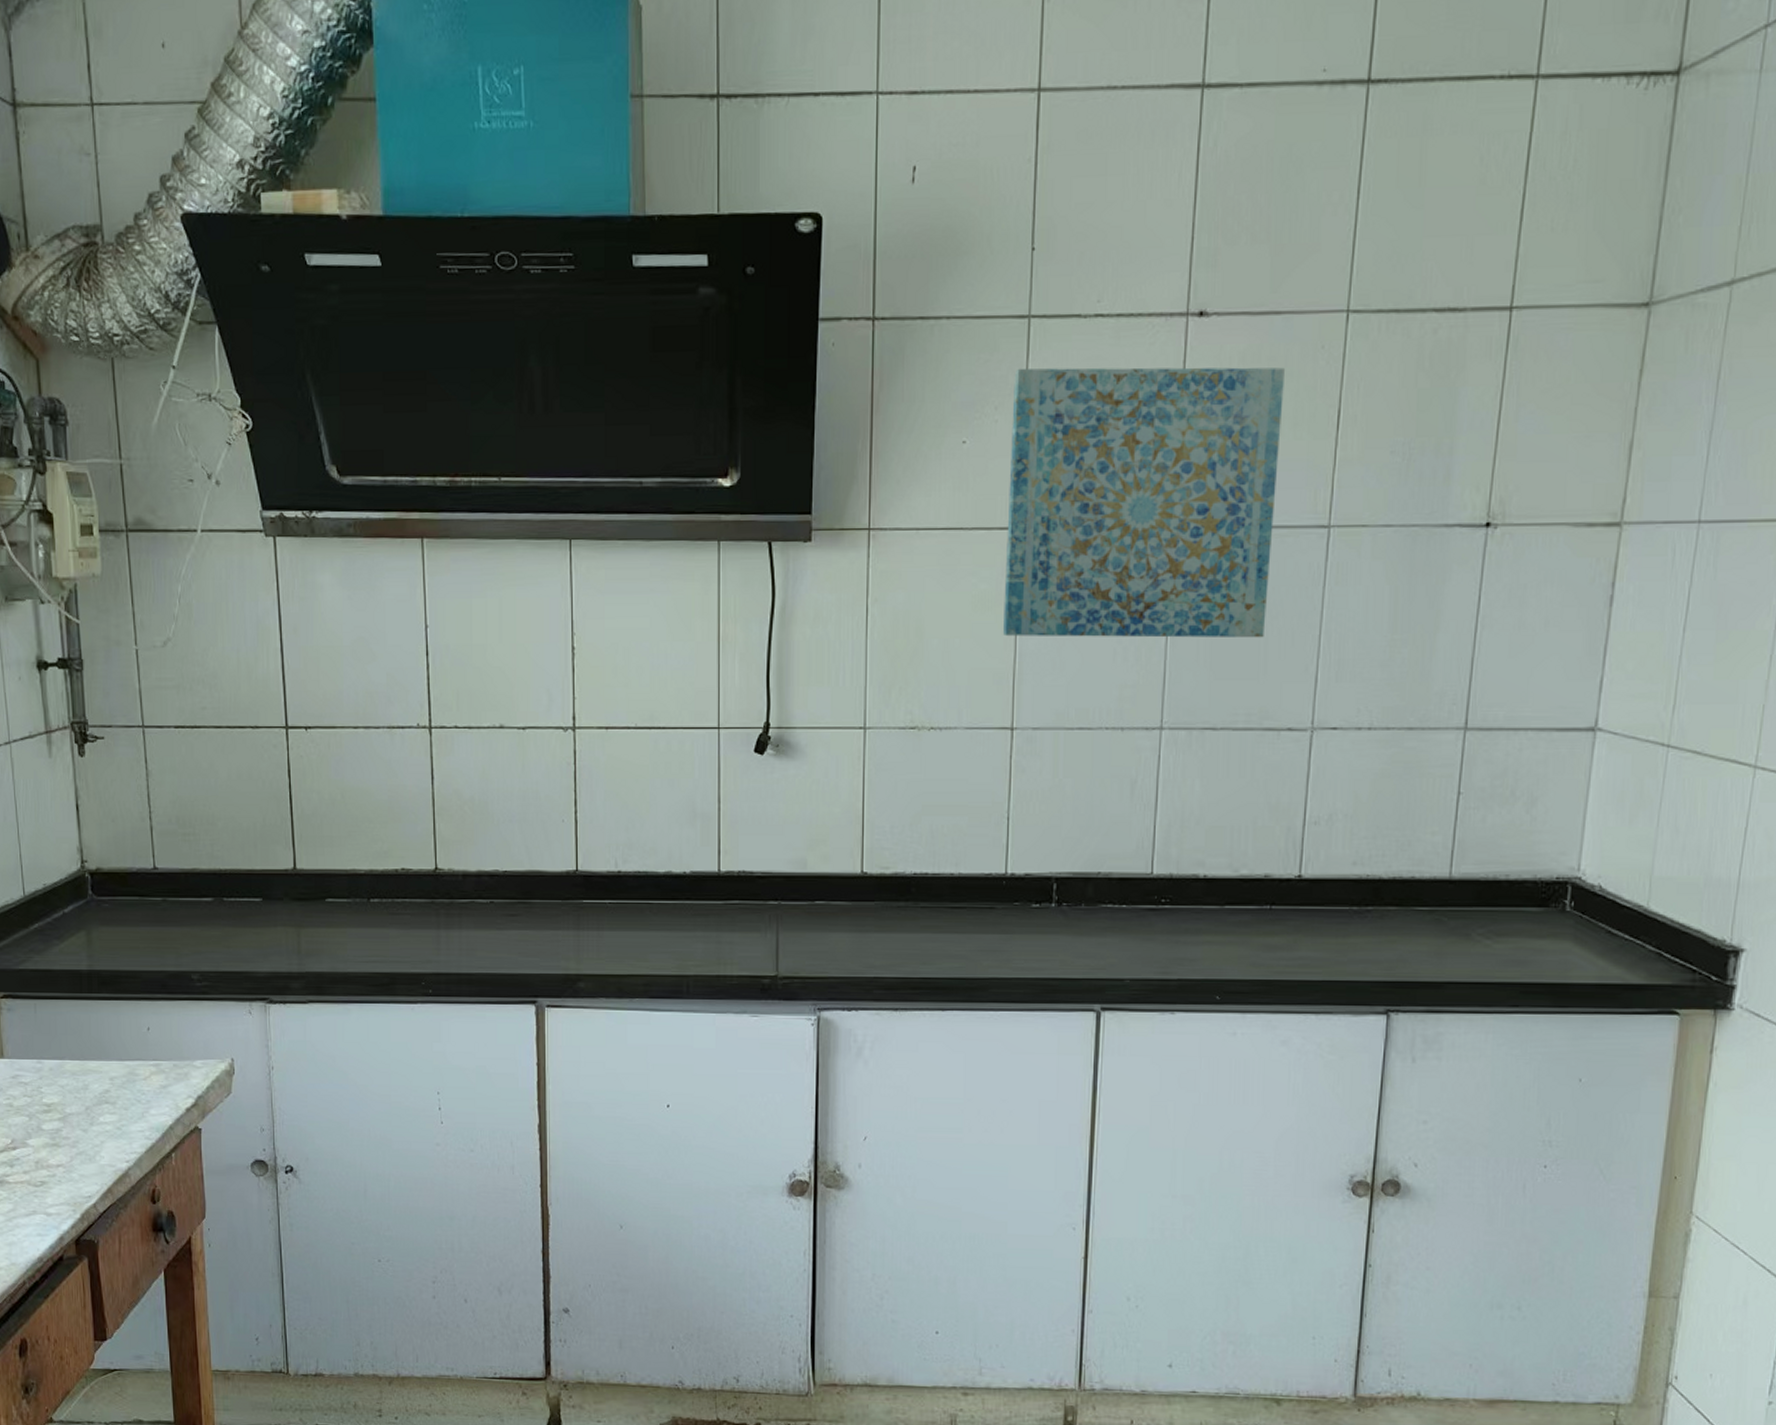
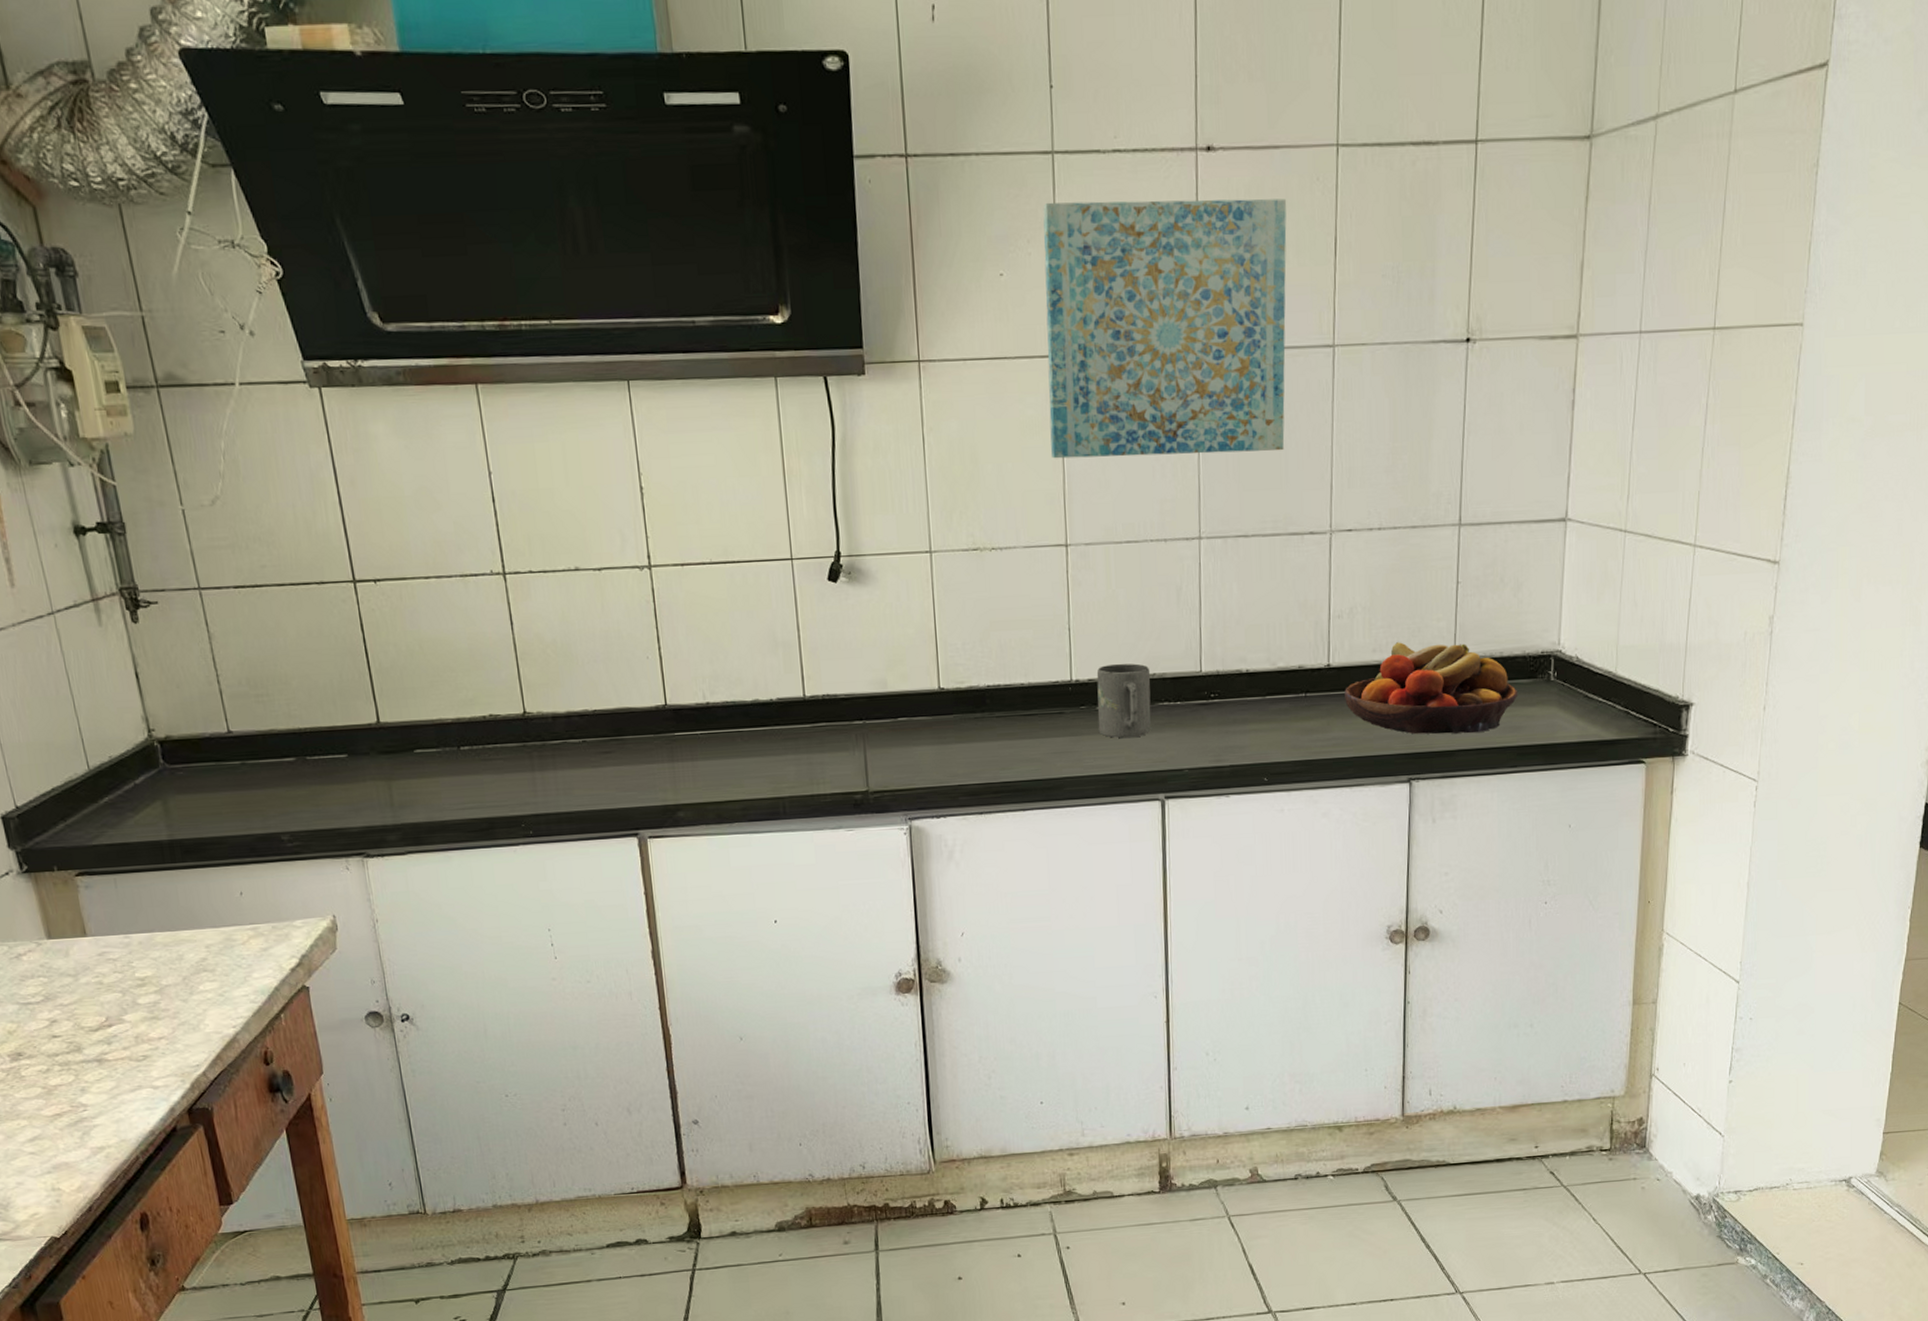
mug: none [1032,858,1095,941] -> present [1096,663,1151,739]
fruit bowl: none [1316,856,1525,965] -> present [1345,642,1518,734]

